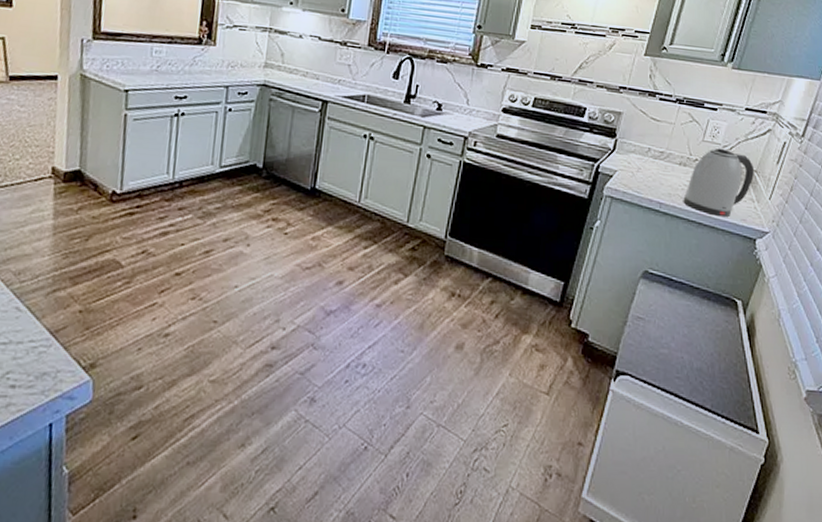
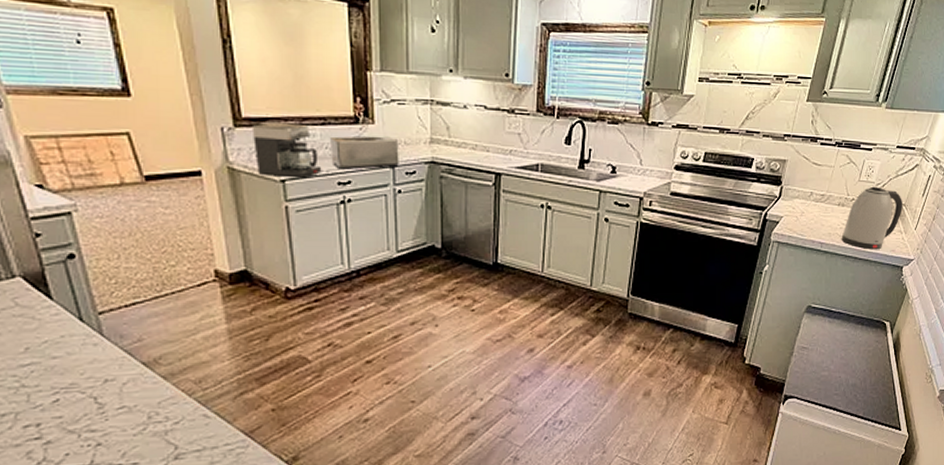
coffee maker: none [106,37,163,90] -> present [251,122,322,178]
toaster: none [172,54,236,87] -> present [329,136,399,169]

